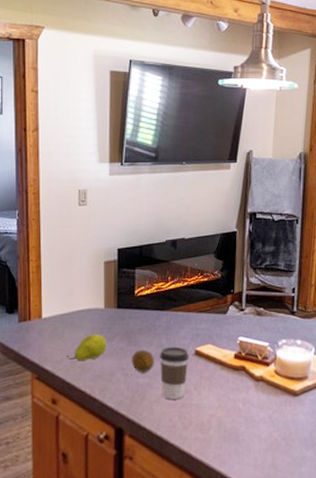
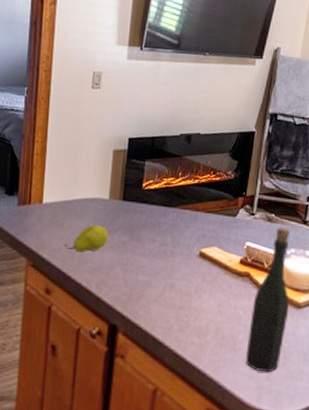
fruit: present [131,349,154,372] -> none [132,245,156,270]
coffee cup: present [160,346,189,399] -> none [161,245,193,301]
bottle: none [249,320,287,461] -> present [245,228,291,373]

